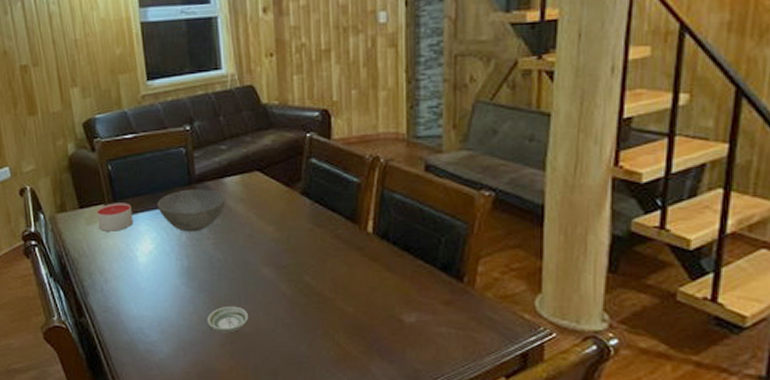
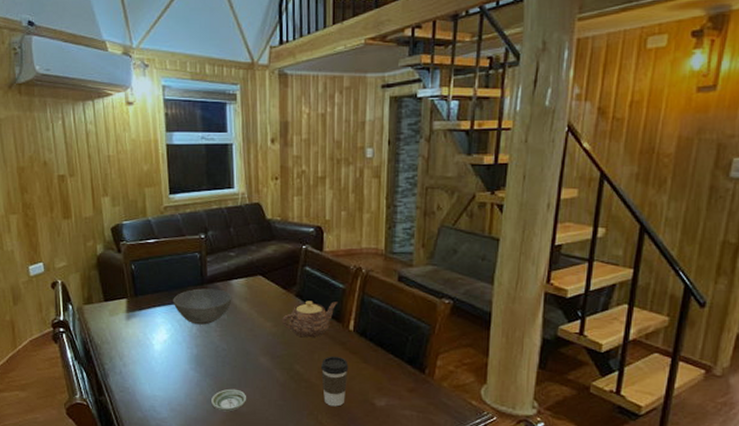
candle: present [96,203,133,231] -> none [119,297,151,322]
teapot: none [286,199,353,243] -> present [282,301,338,338]
coffee cup: none [336,263,369,325] -> present [321,356,349,407]

